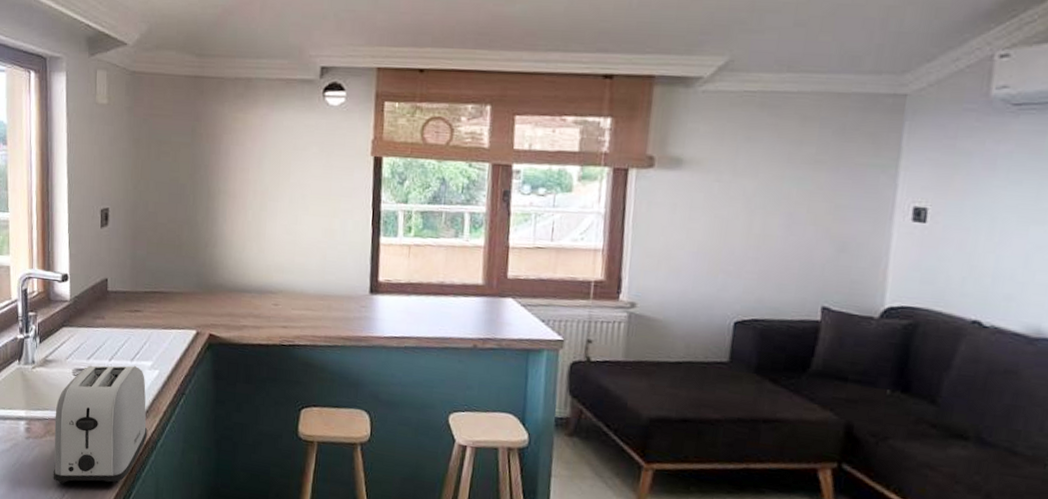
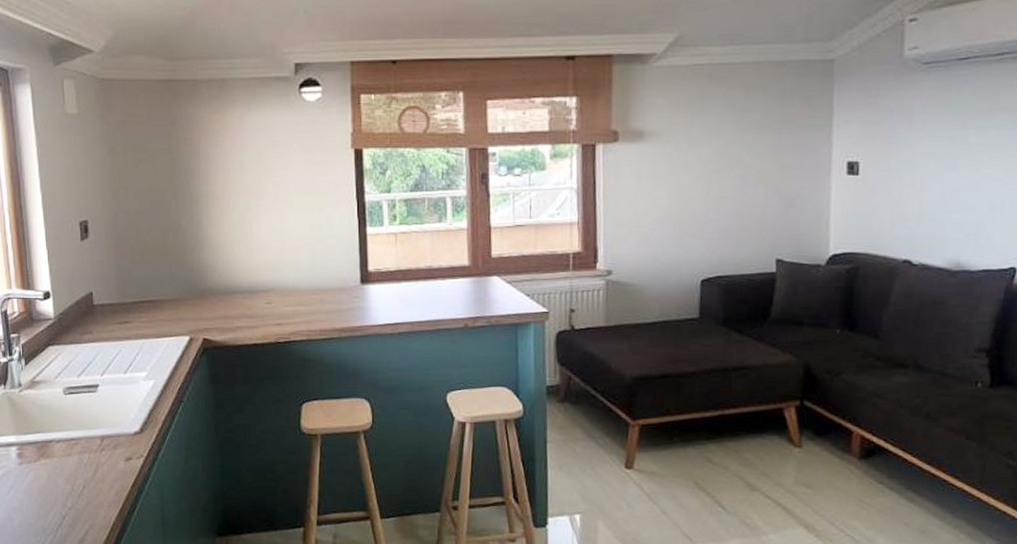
toaster: present [53,365,148,484] -> none [48,377,147,506]

